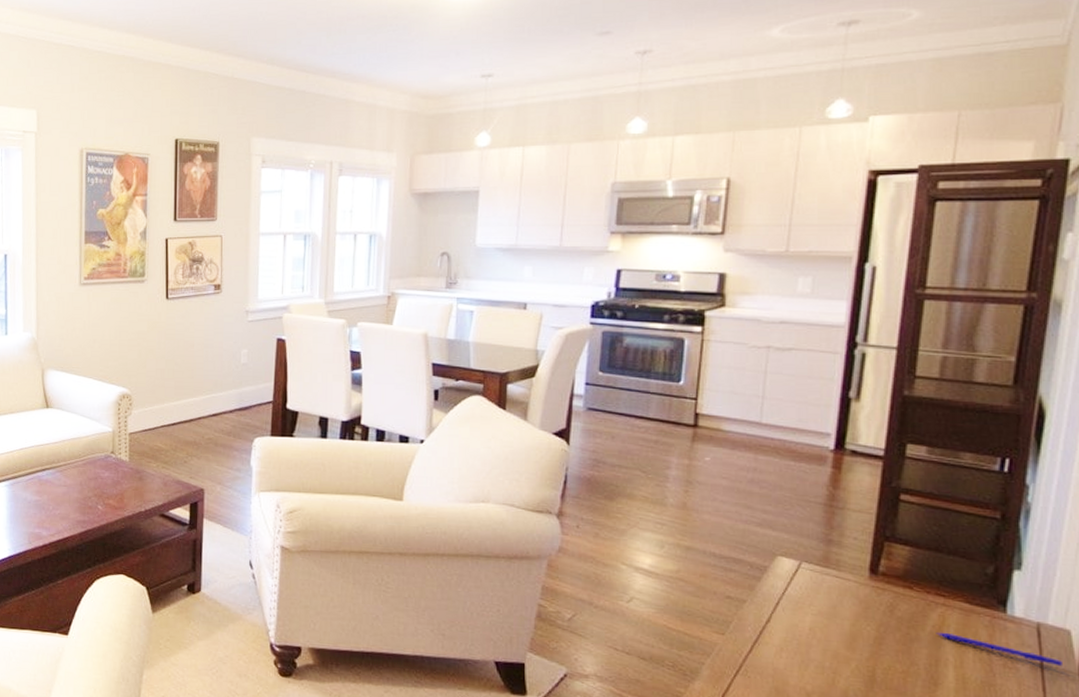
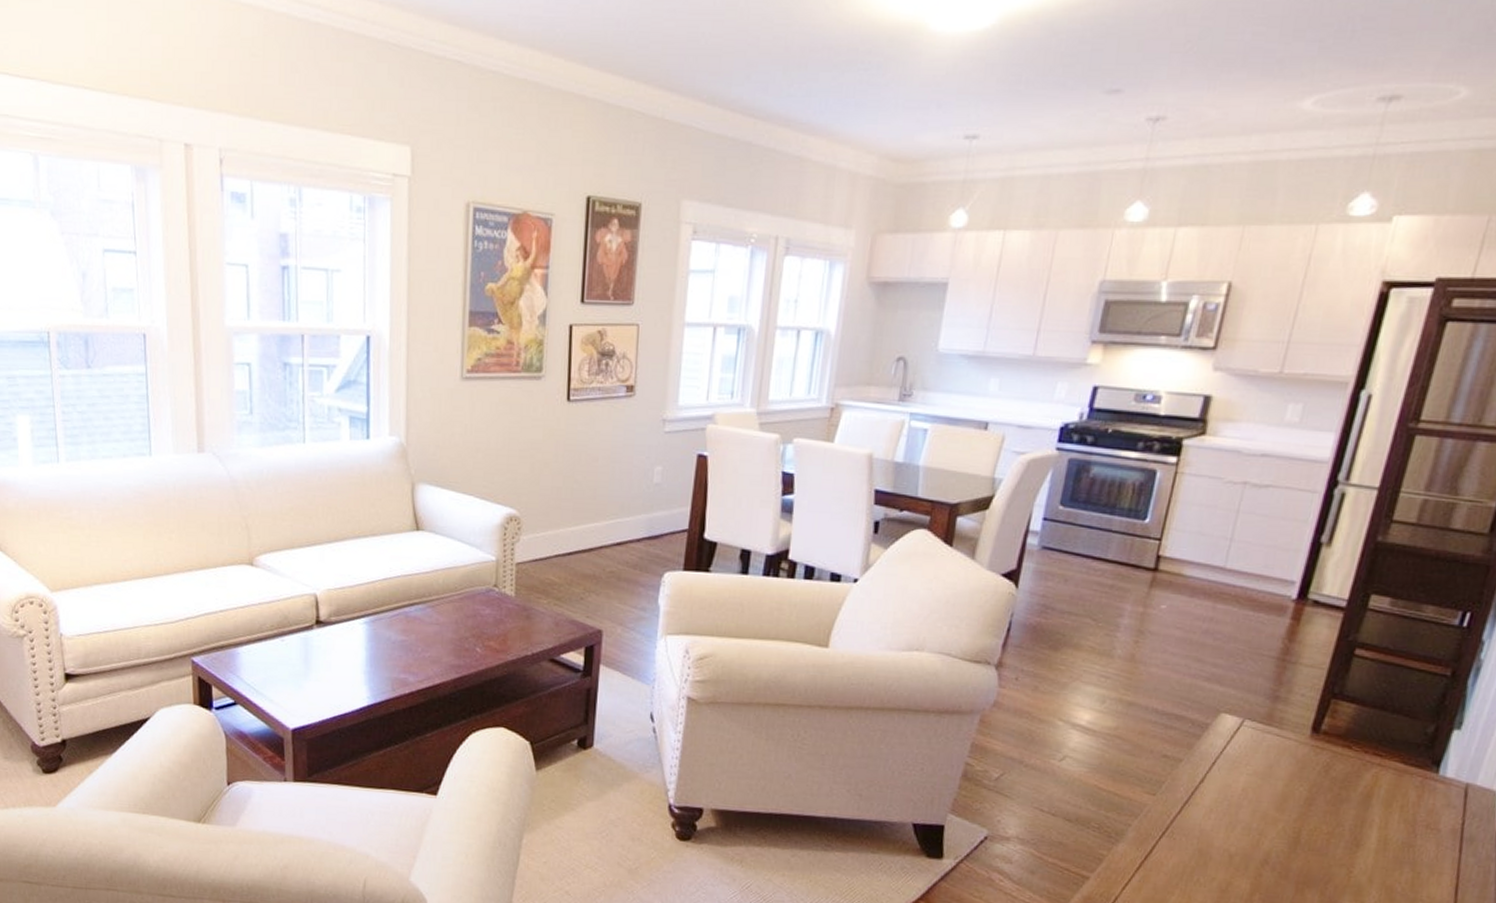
pen: present [936,633,1062,667] -> none [1366,793,1483,828]

